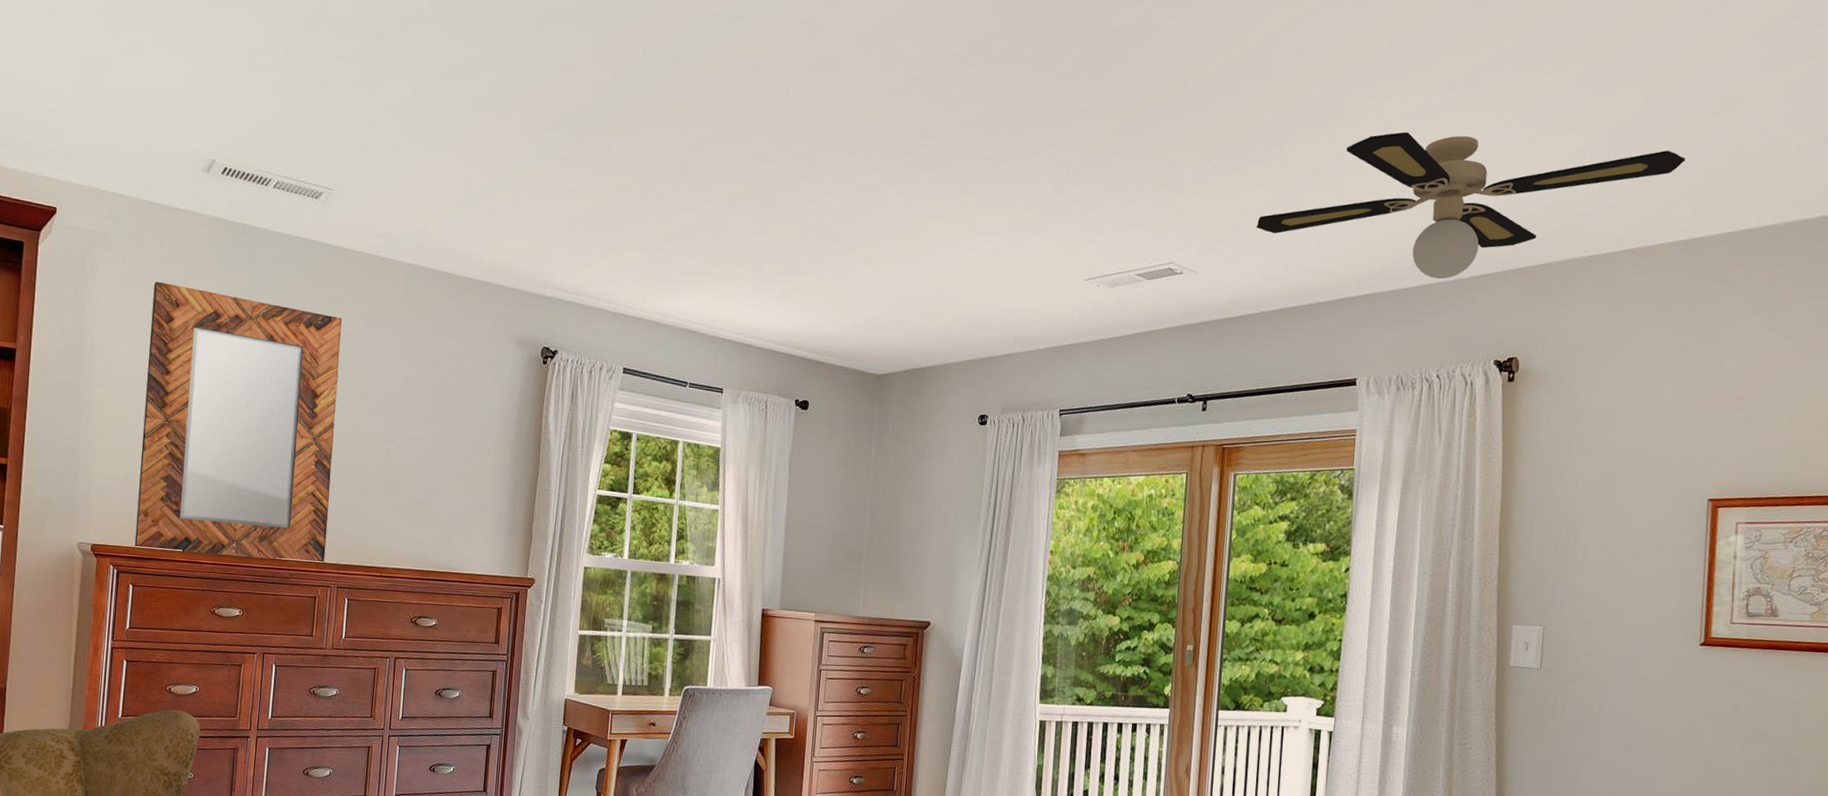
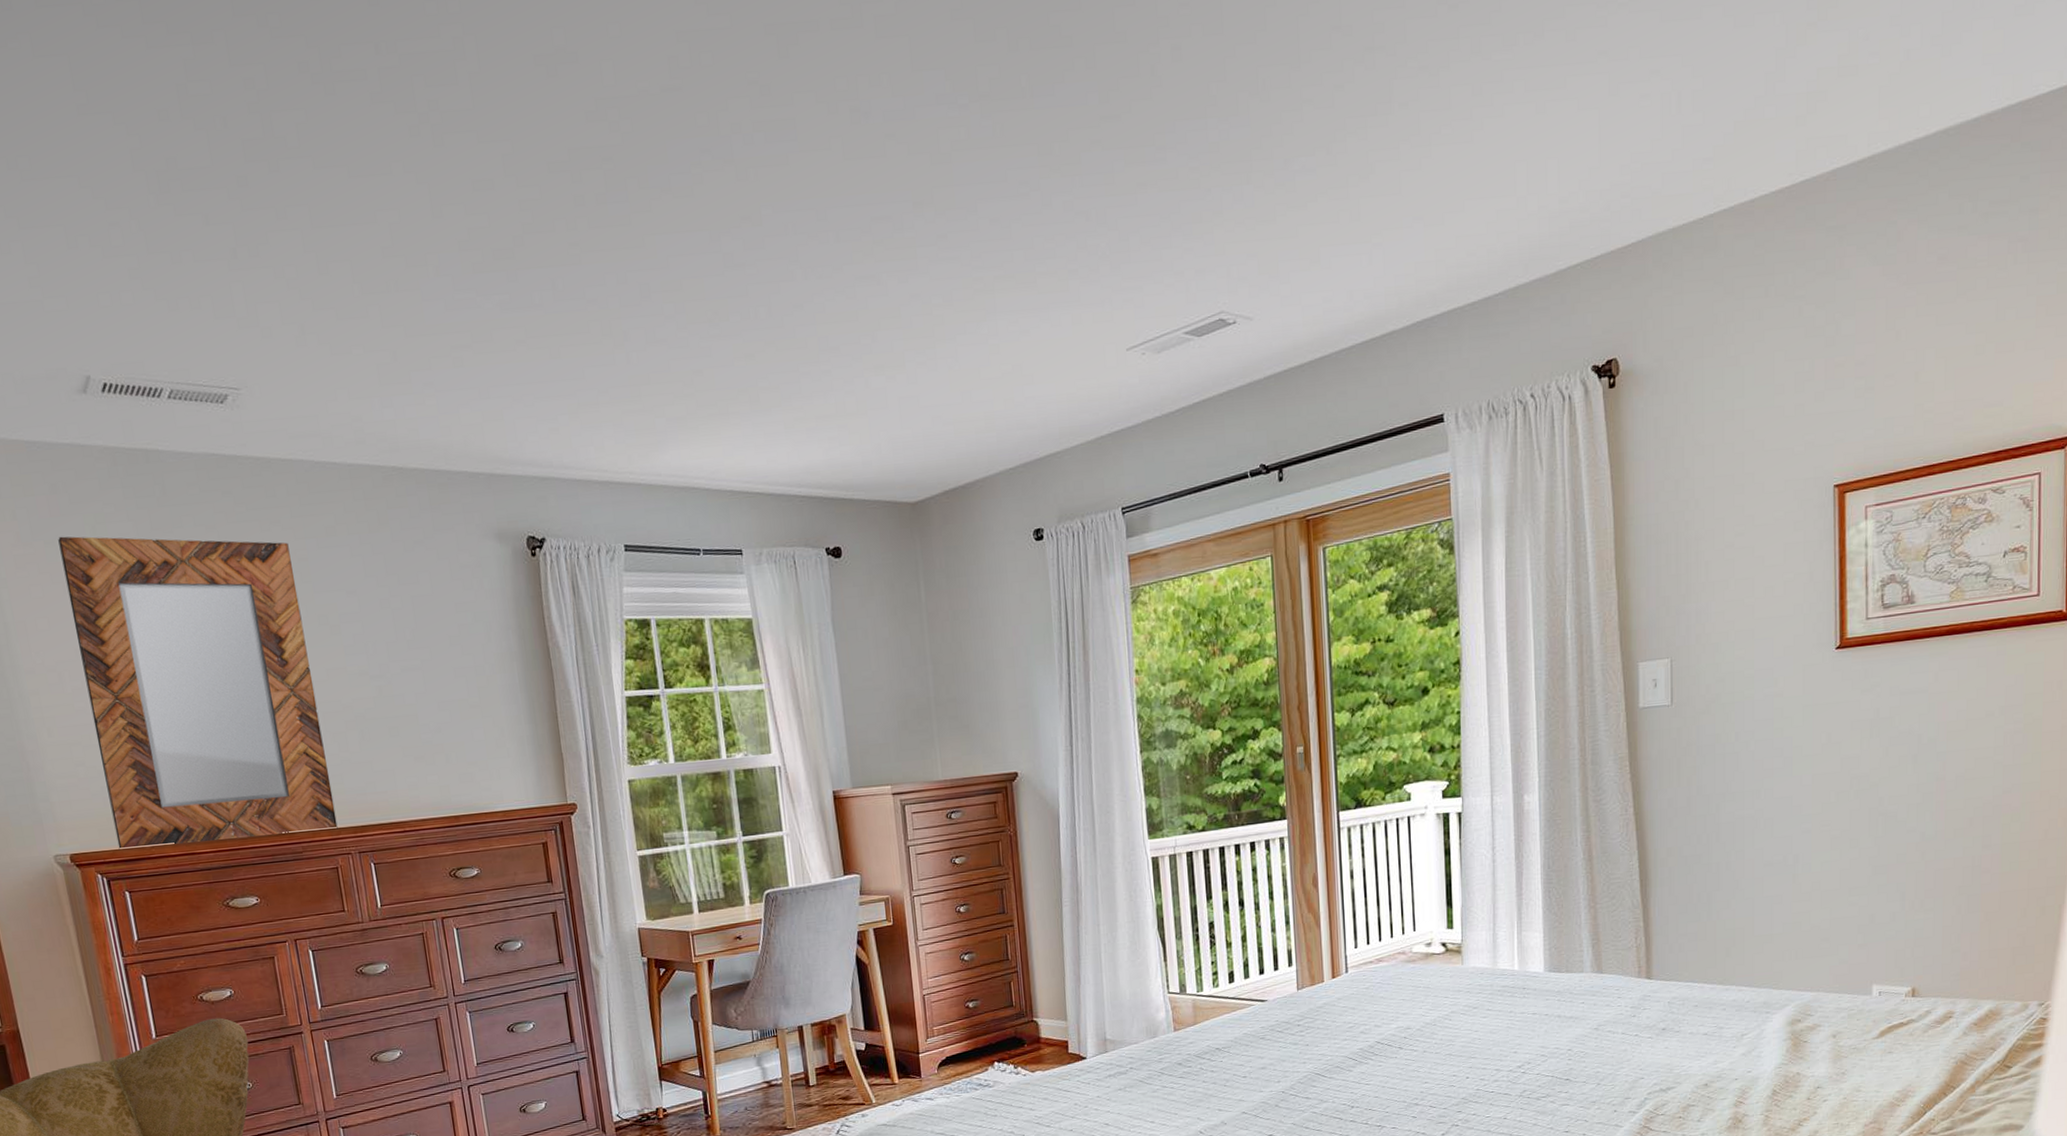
ceiling fan: present [1256,132,1686,280] -> none [1311,79,1783,281]

